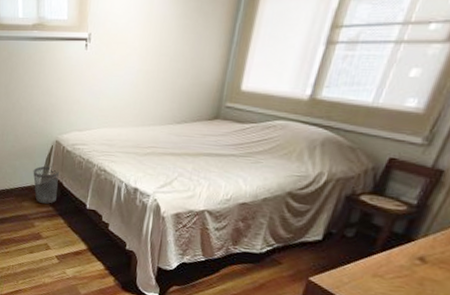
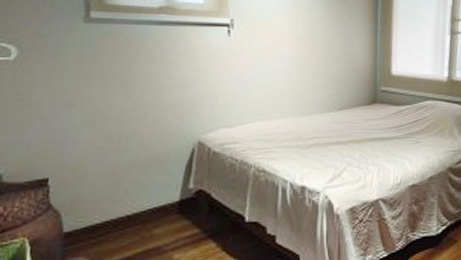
wastebasket: present [33,166,59,204] -> none [167,175,205,226]

